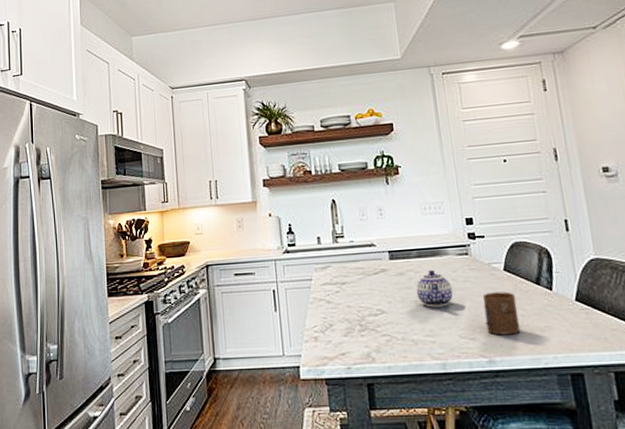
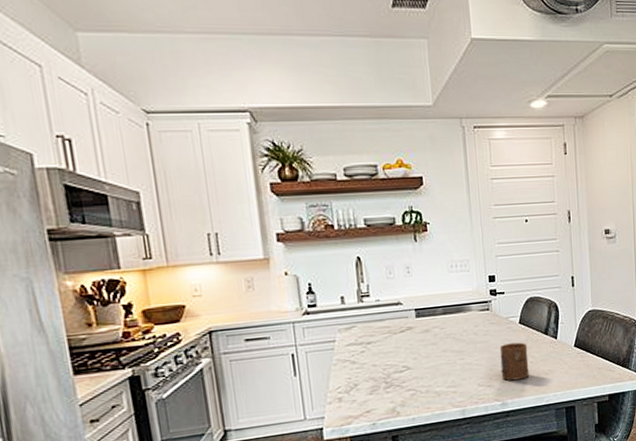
teapot: present [415,269,453,308] -> none [440,325,474,361]

